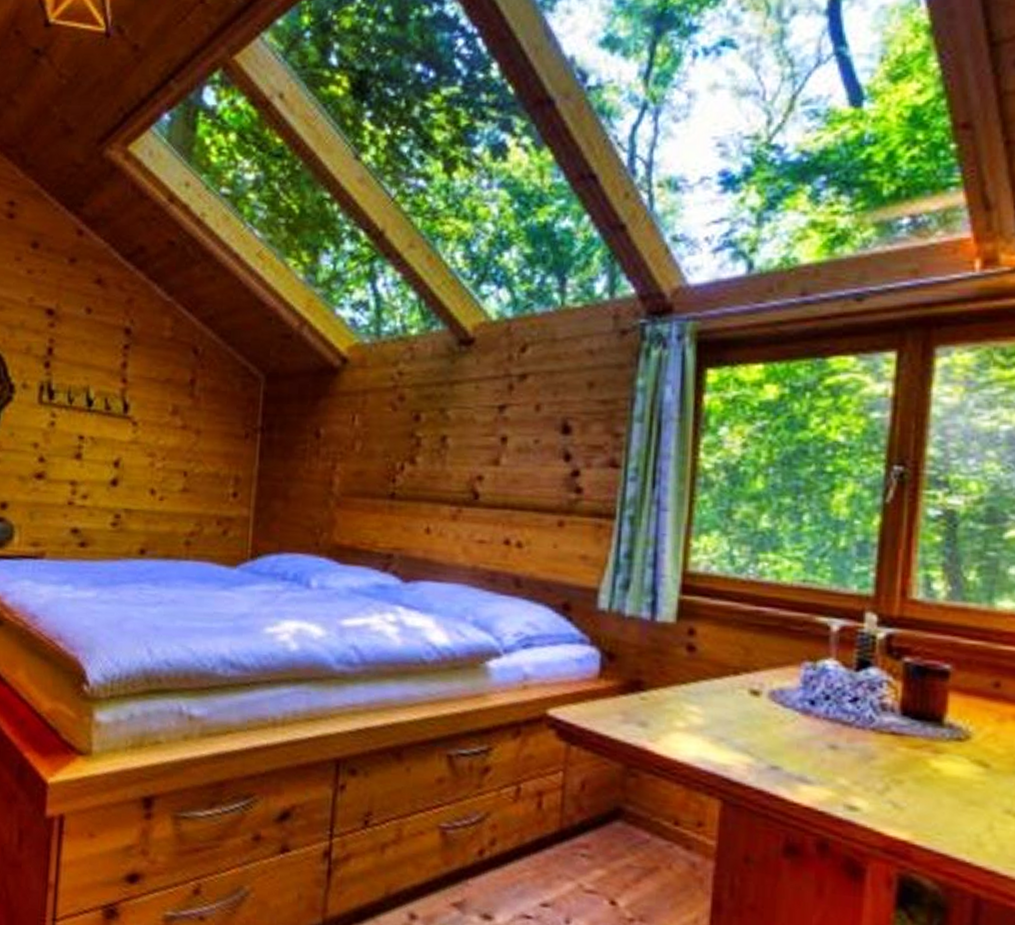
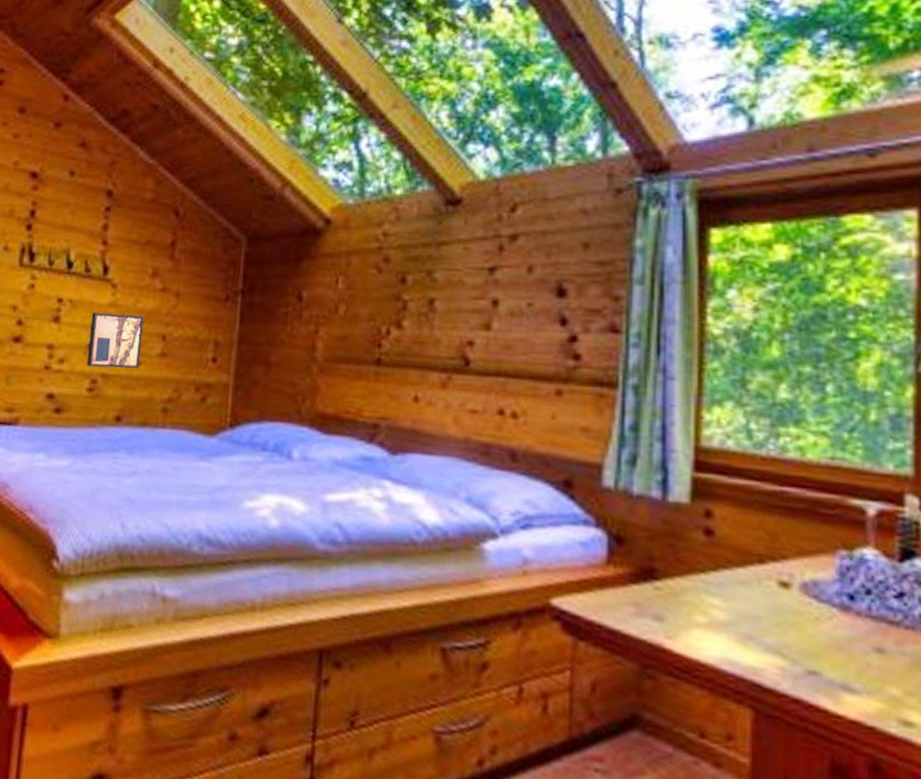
wall art: none [110,449,165,504] -> present [86,312,144,369]

